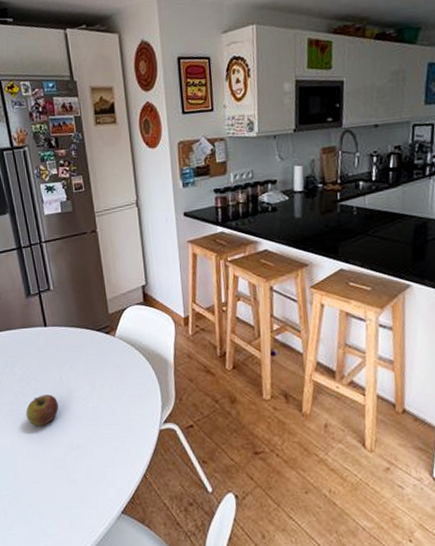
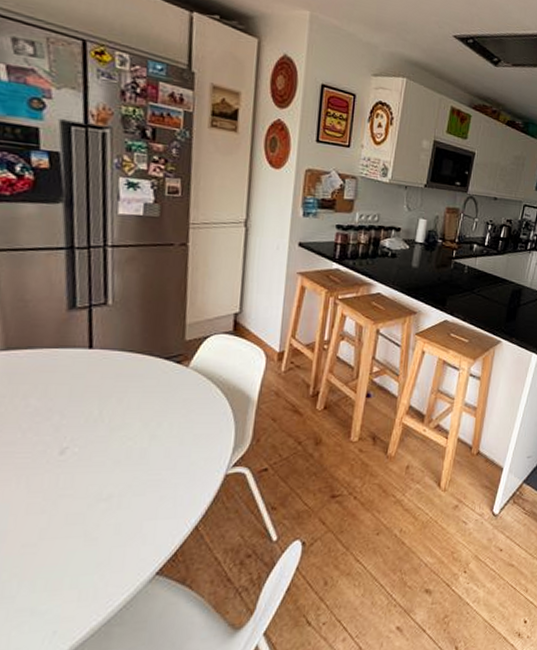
apple: present [25,395,59,427] -> none [34,433,90,474]

